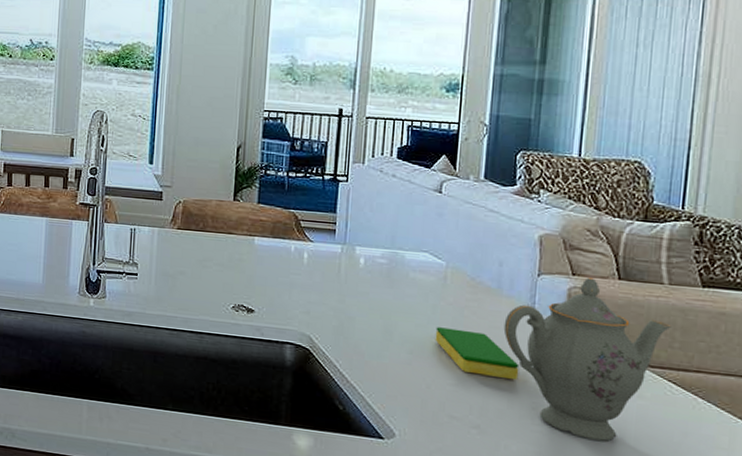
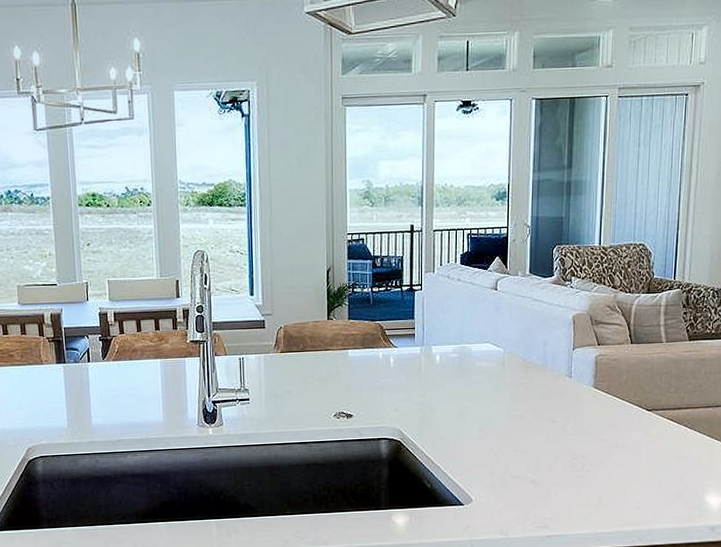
dish sponge: present [435,327,520,381] -> none [498,404,562,439]
teapot: present [503,278,672,441] -> none [549,345,669,475]

